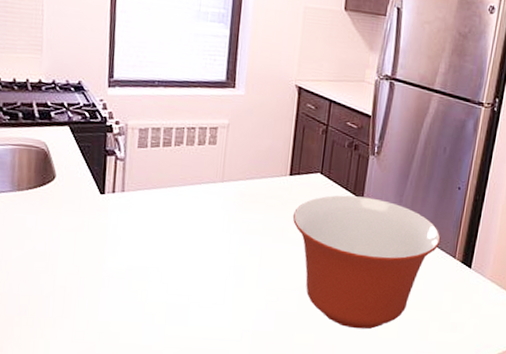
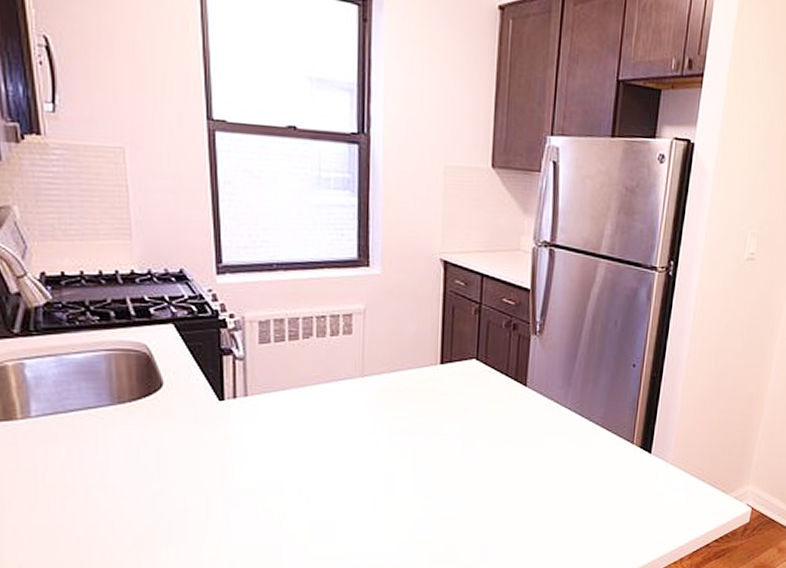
mixing bowl: present [292,195,441,330] -> none [447,382,616,530]

